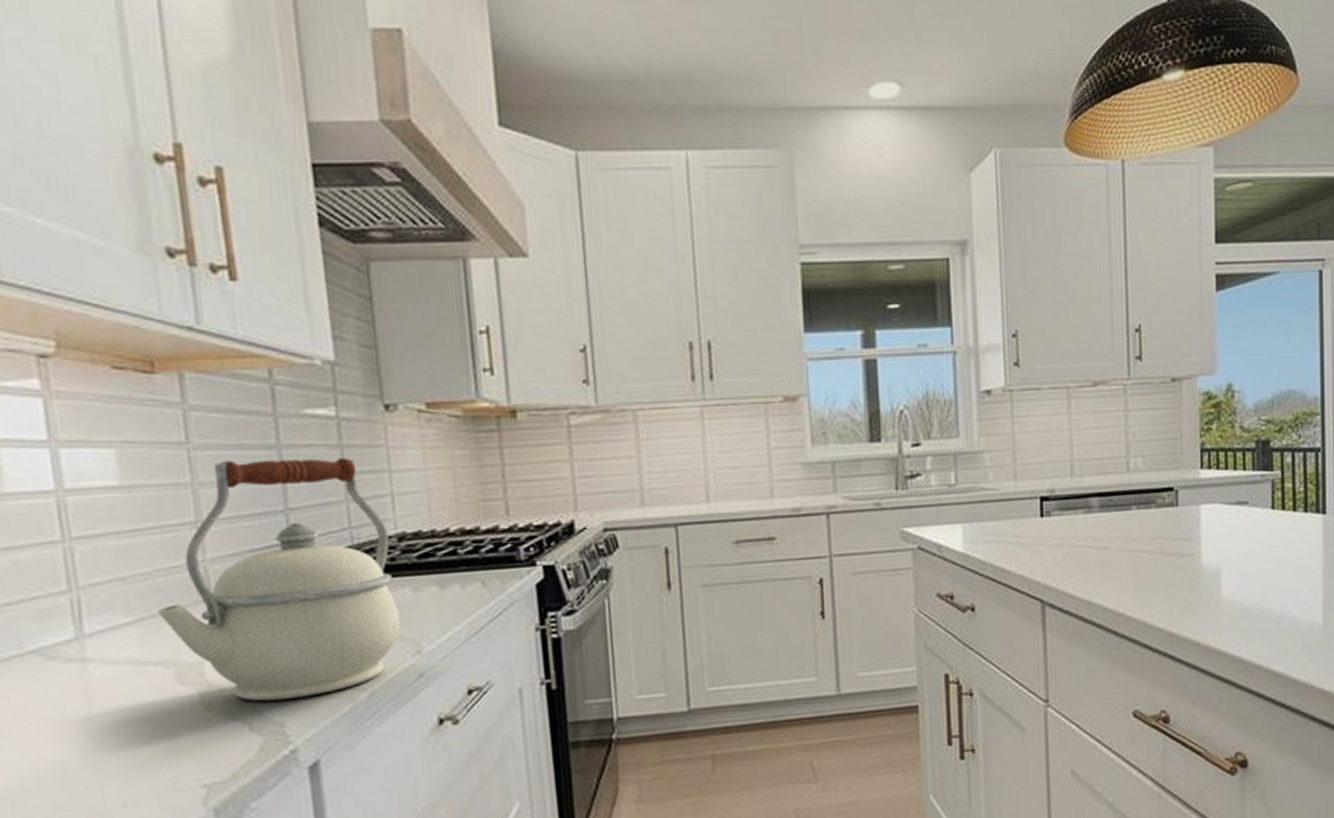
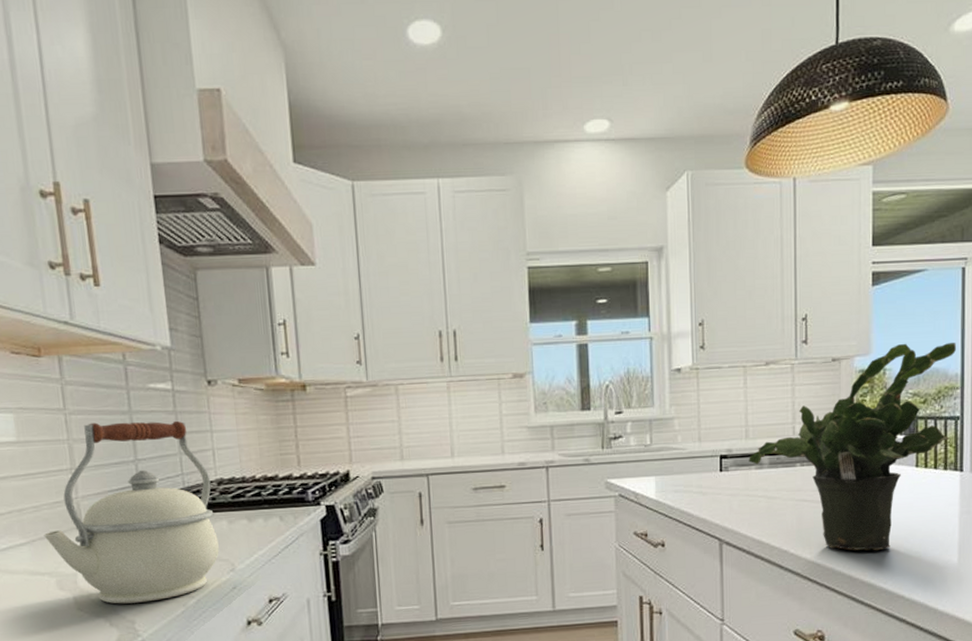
potted plant: none [1075,360,1315,612] -> present [749,343,957,551]

